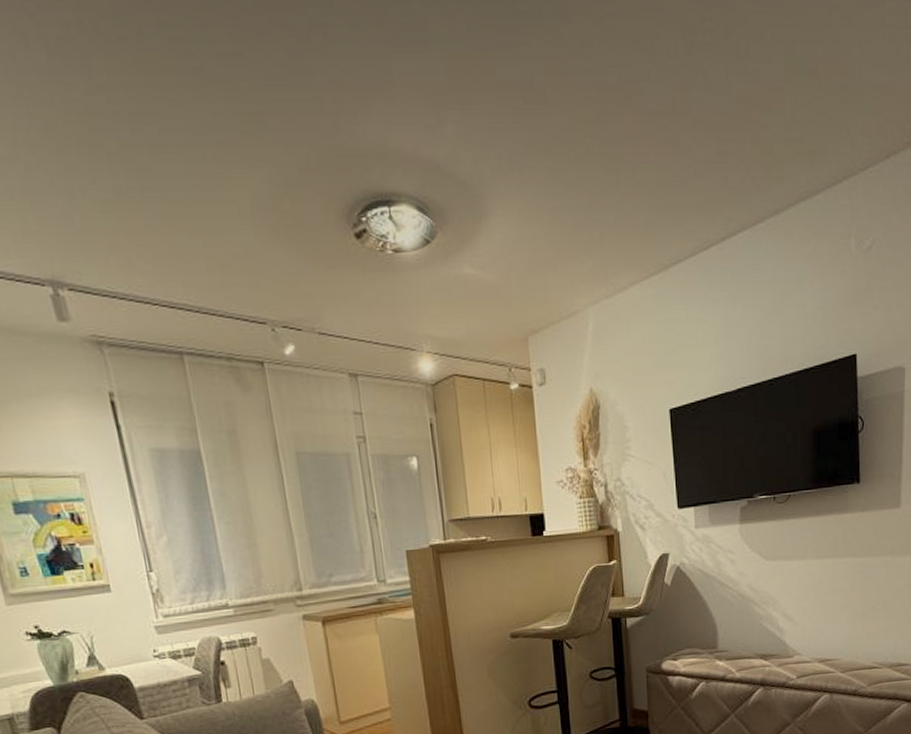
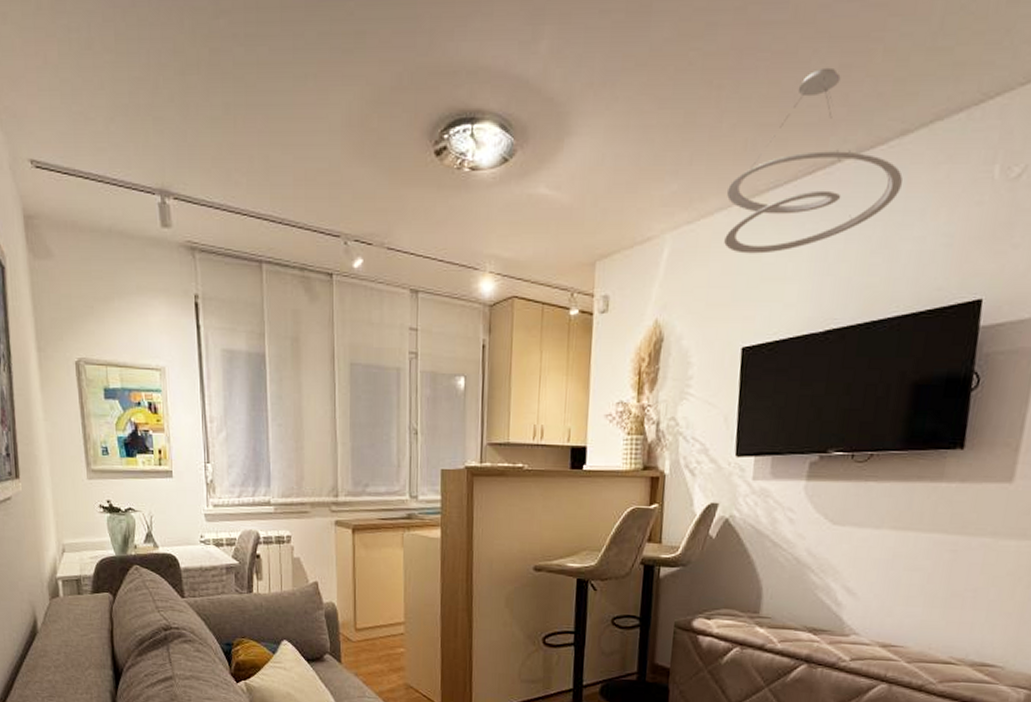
ceiling light fixture: none [637,154,781,324] -> present [724,67,903,254]

